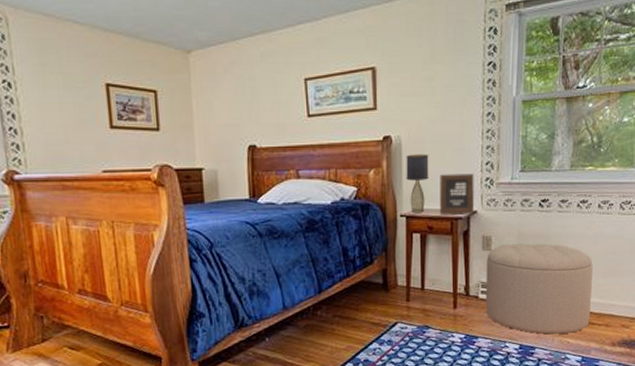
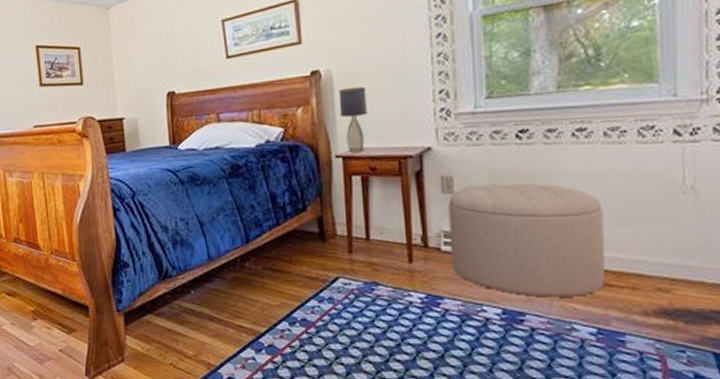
picture frame: present [439,173,474,215] -> none [381,104,427,153]

